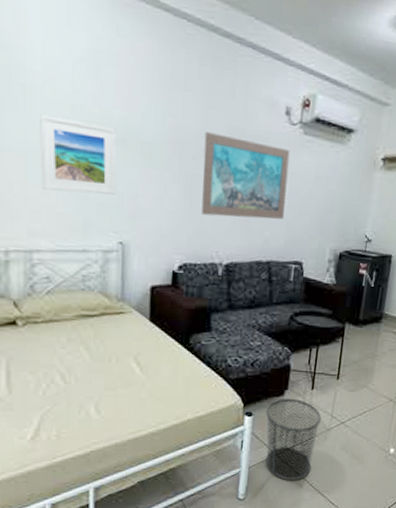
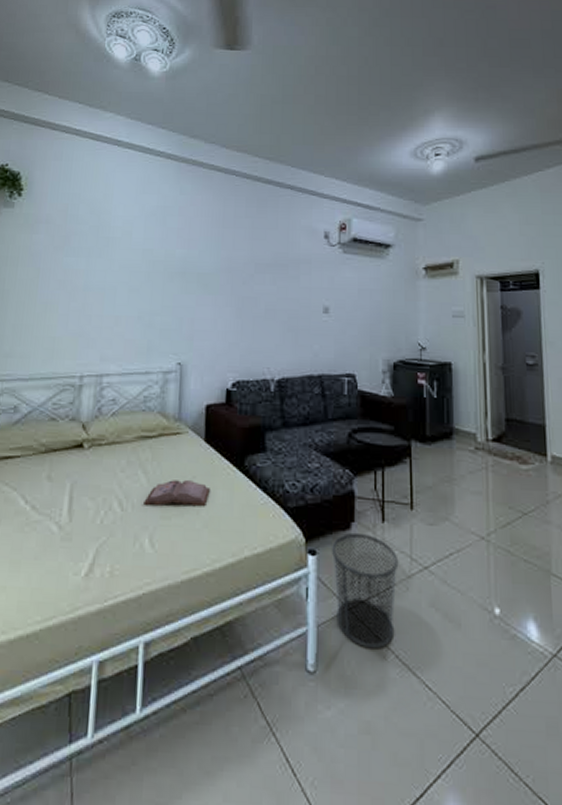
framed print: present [40,114,117,195] -> none [115,259,178,321]
hardback book: none [87,356,155,378] -> present [144,480,210,506]
wall art: present [201,132,290,220] -> none [252,260,332,334]

